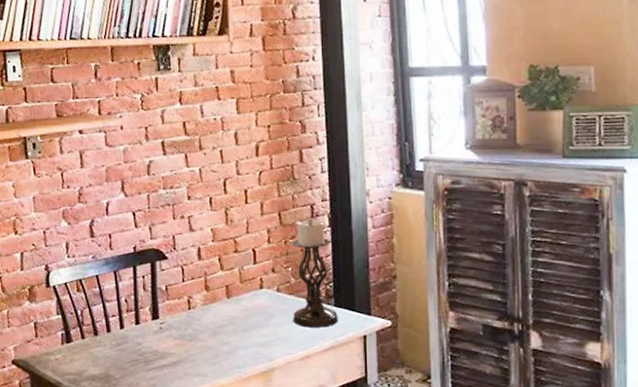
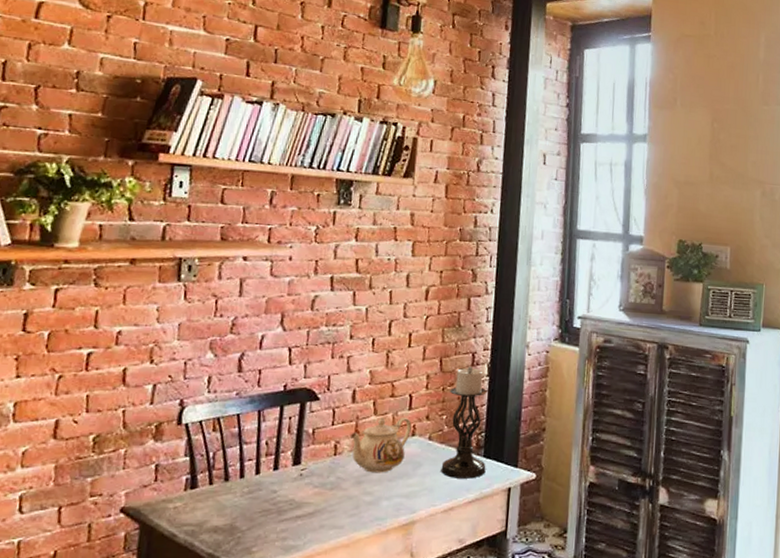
teapot: none [201,271,259,325] -> present [349,416,412,473]

